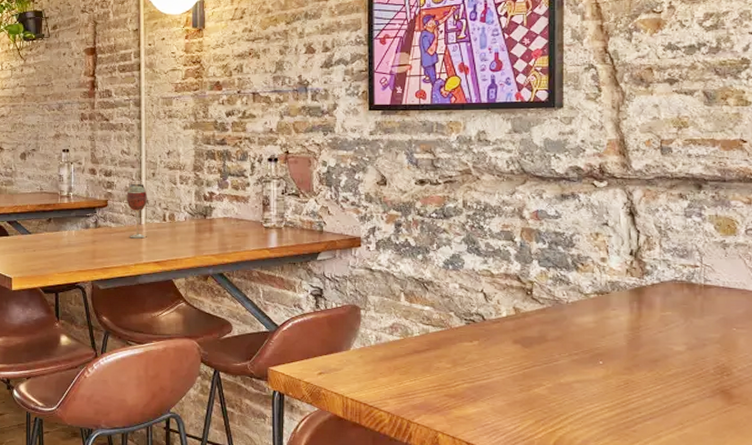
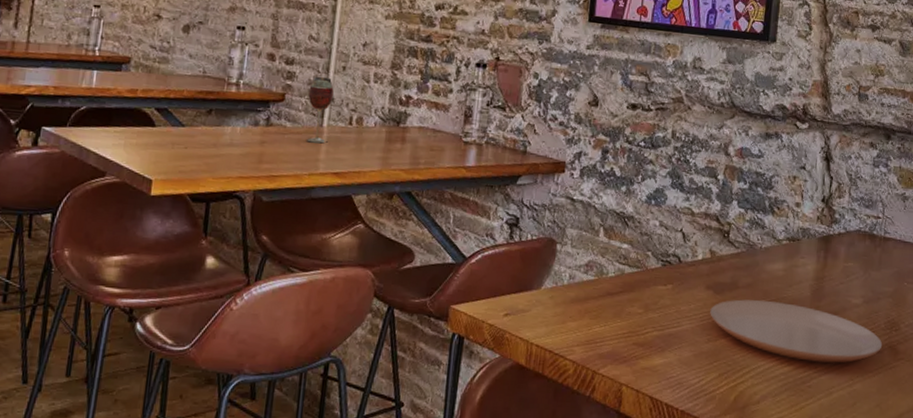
plate: none [520,351,714,409] -> present [710,299,883,363]

